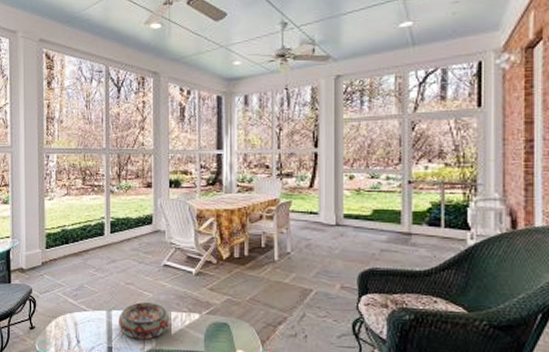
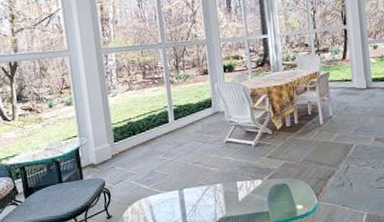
decorative bowl: present [119,302,170,340] -> none [190,176,237,211]

